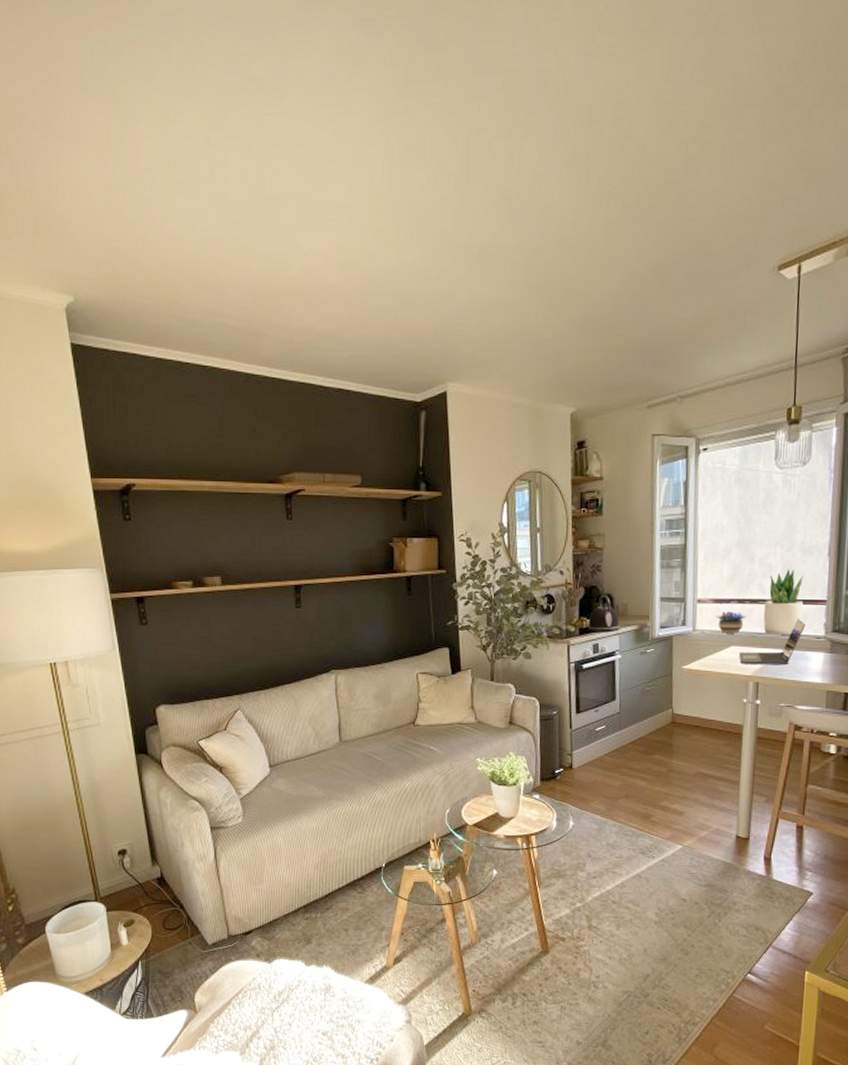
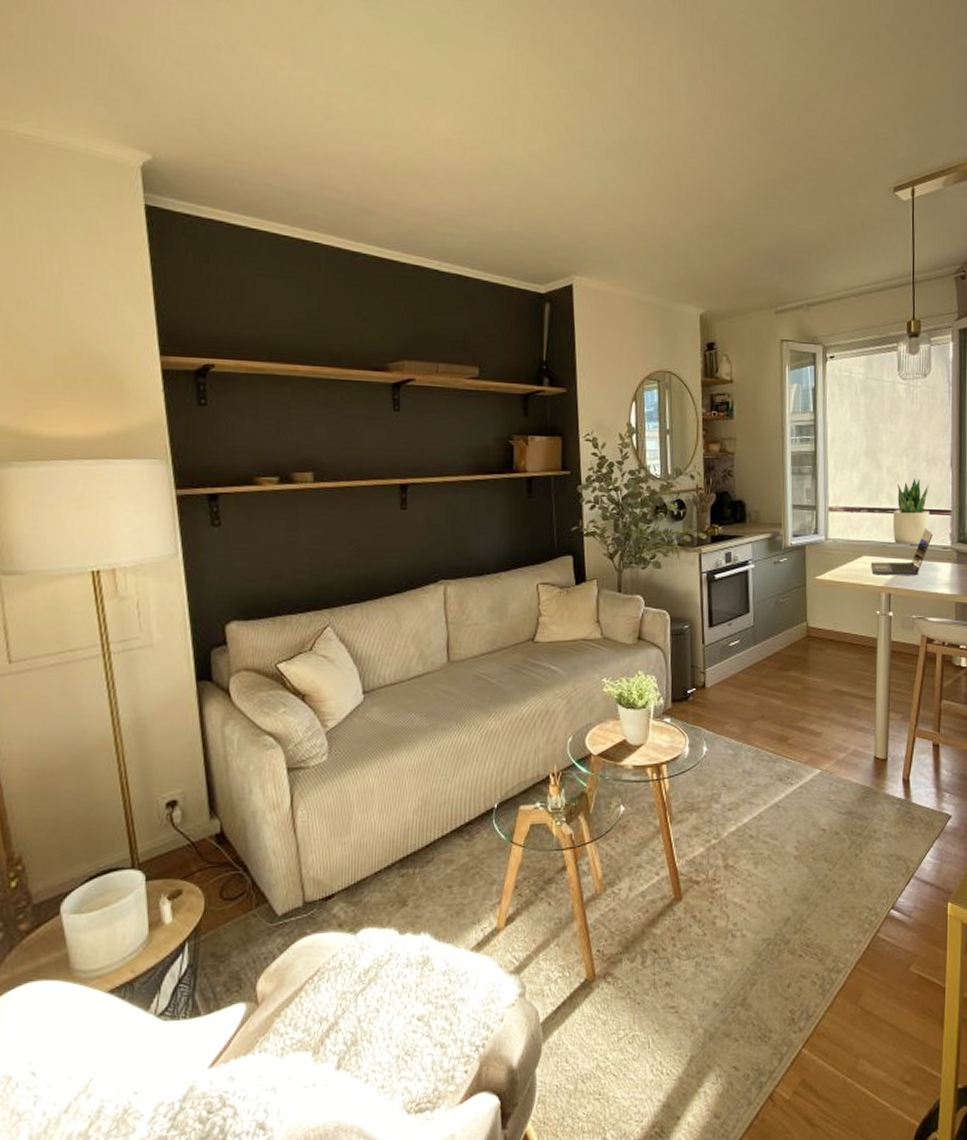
kettle: present [588,594,620,633] -> none [720,500,753,541]
potted flower: present [716,611,746,634] -> none [847,520,876,543]

